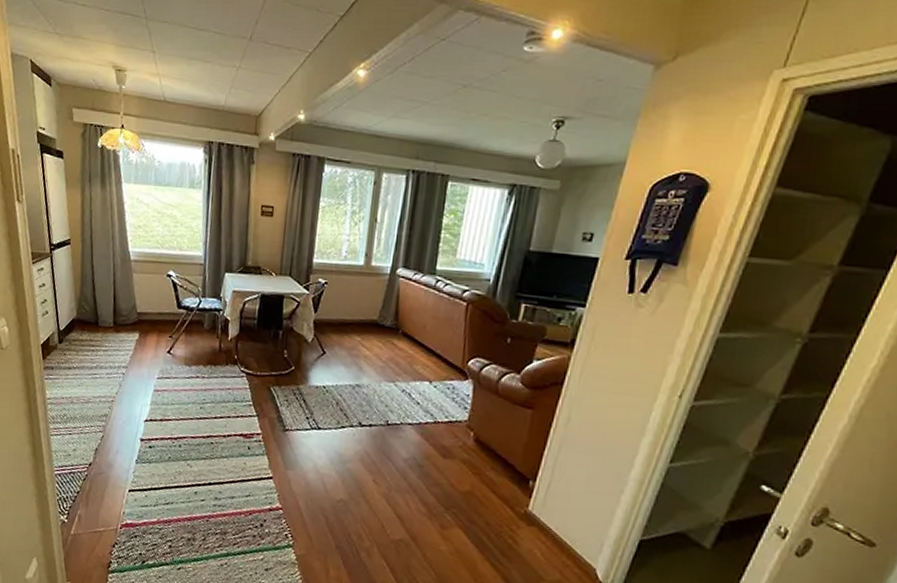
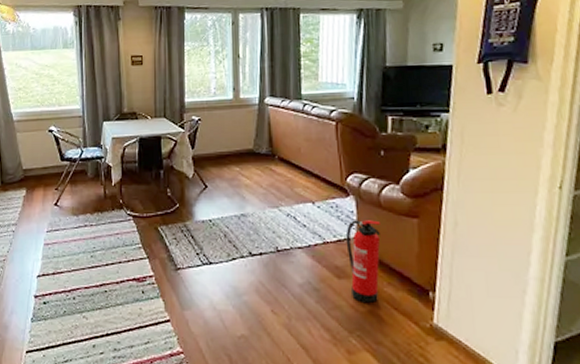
fire extinguisher: none [454,403,495,485] -> present [345,220,382,304]

